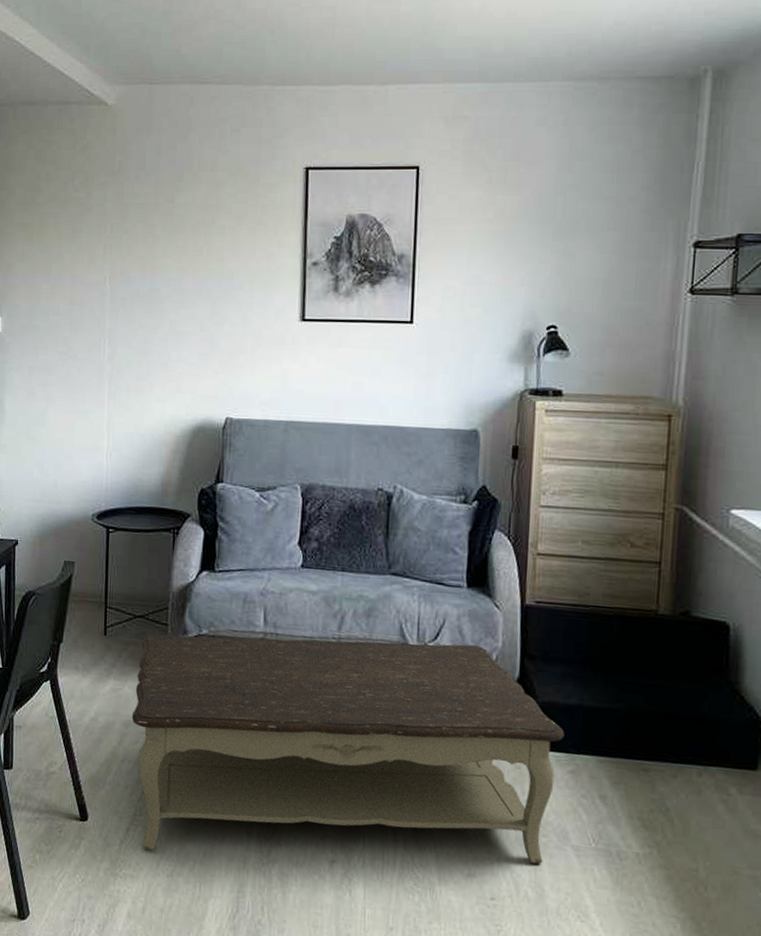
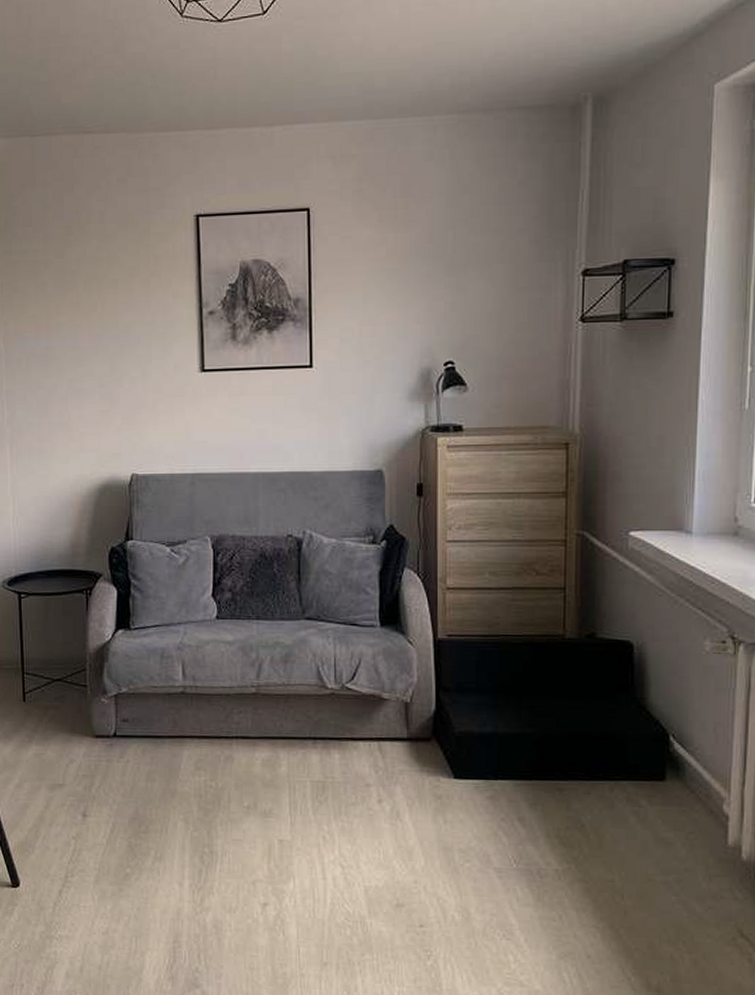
coffee table: present [131,634,565,864] -> none [56,682,482,910]

